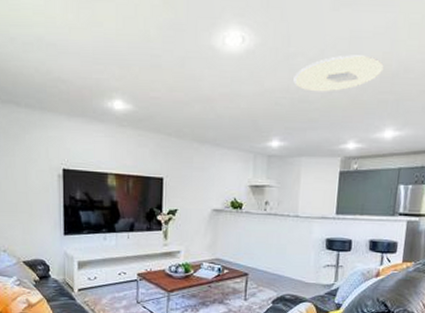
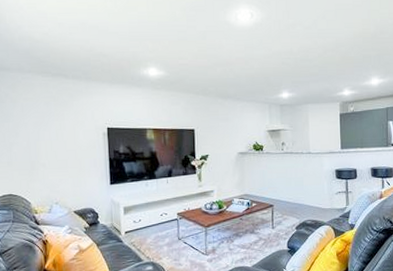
ceiling light: present [293,55,384,92] -> none [295,23,364,52]

